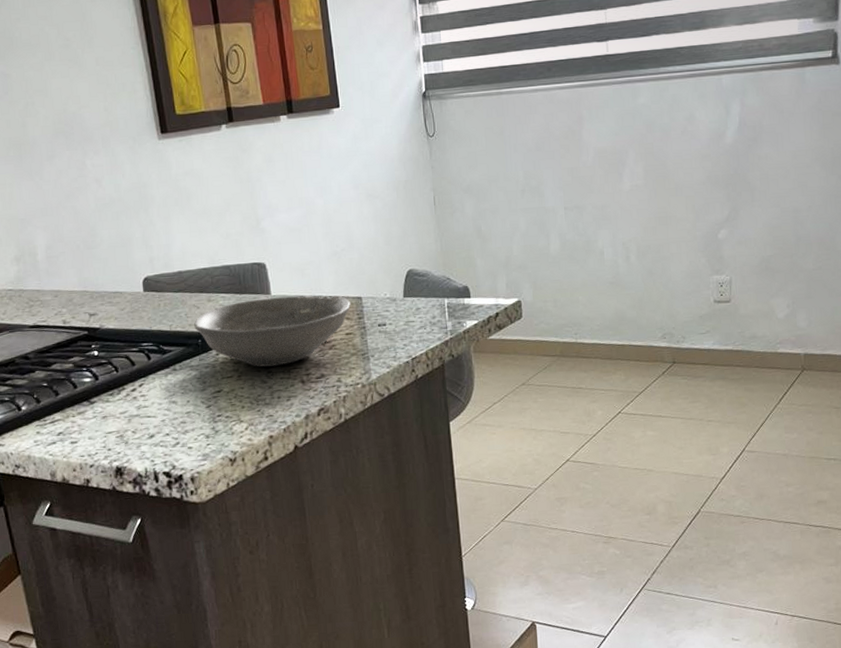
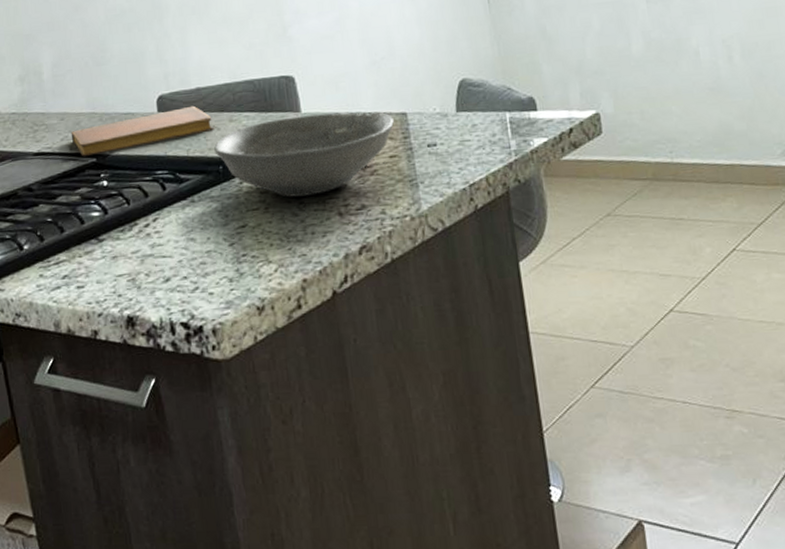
notebook: none [64,286,194,330] -> present [71,105,214,157]

